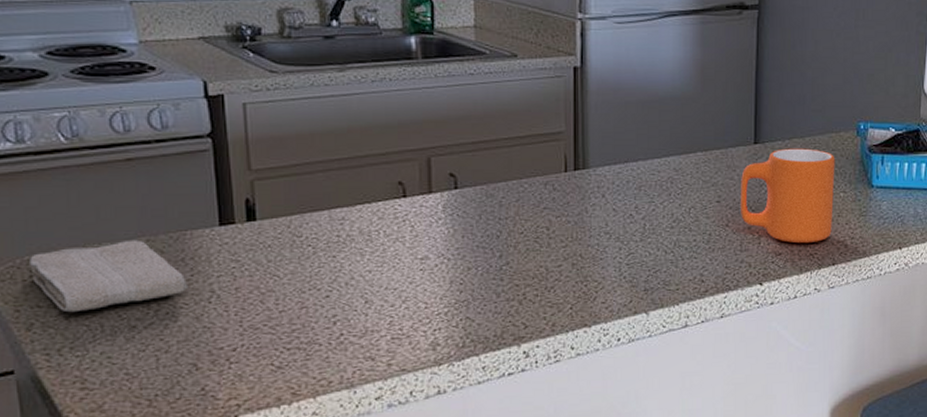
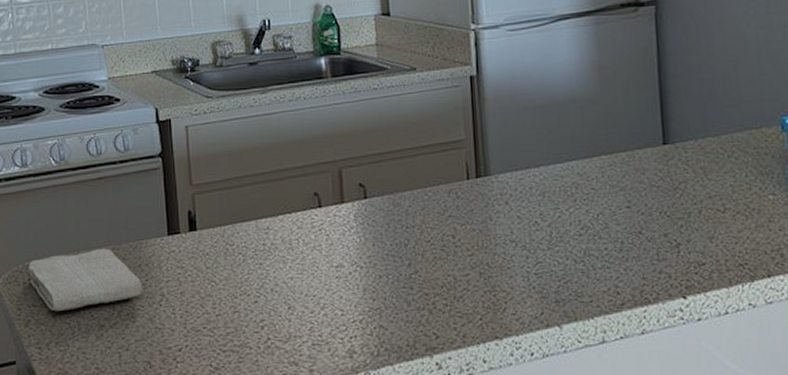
mug: present [741,148,835,244] -> none [651,147,763,253]

